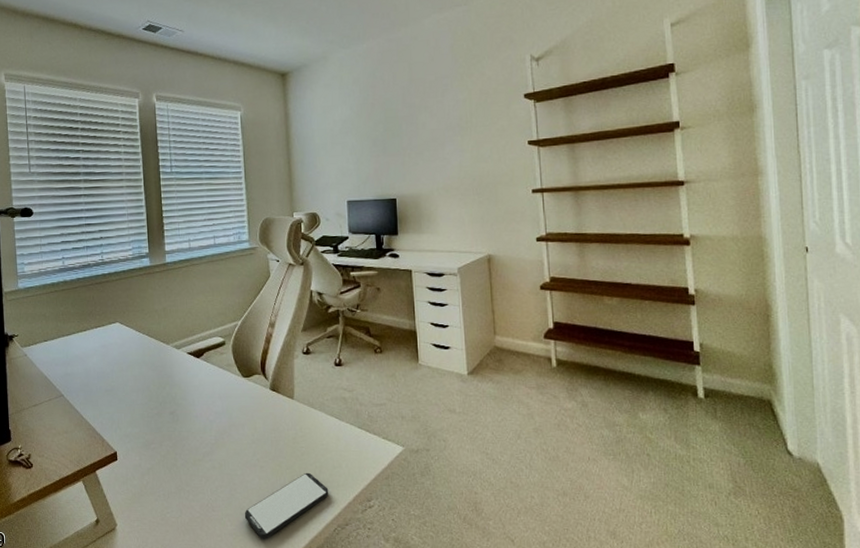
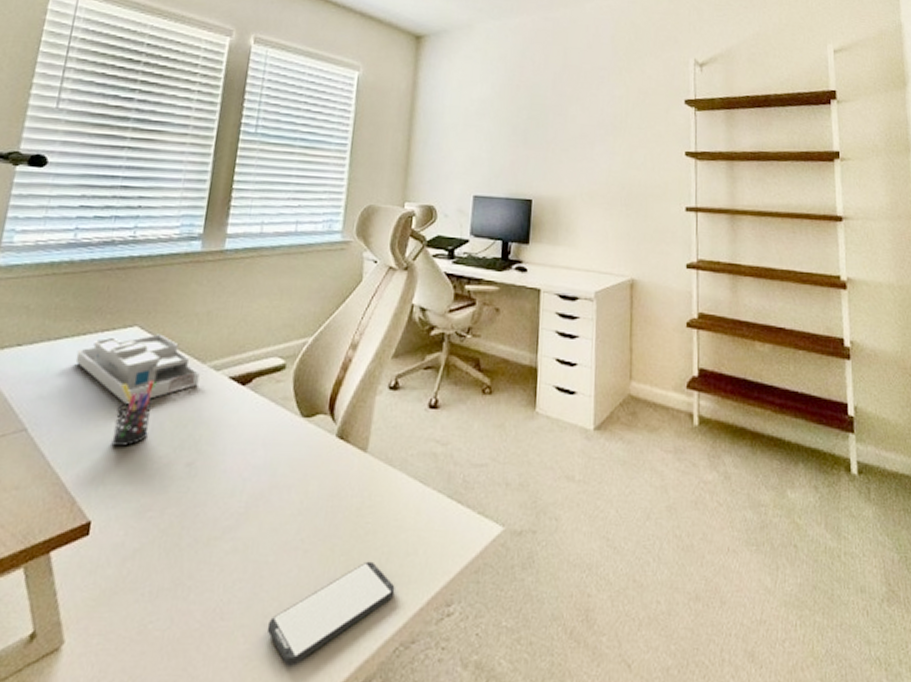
desk organizer: none [83,326,167,375] -> present [75,334,200,404]
pen holder: none [116,358,141,403] -> present [111,380,156,446]

